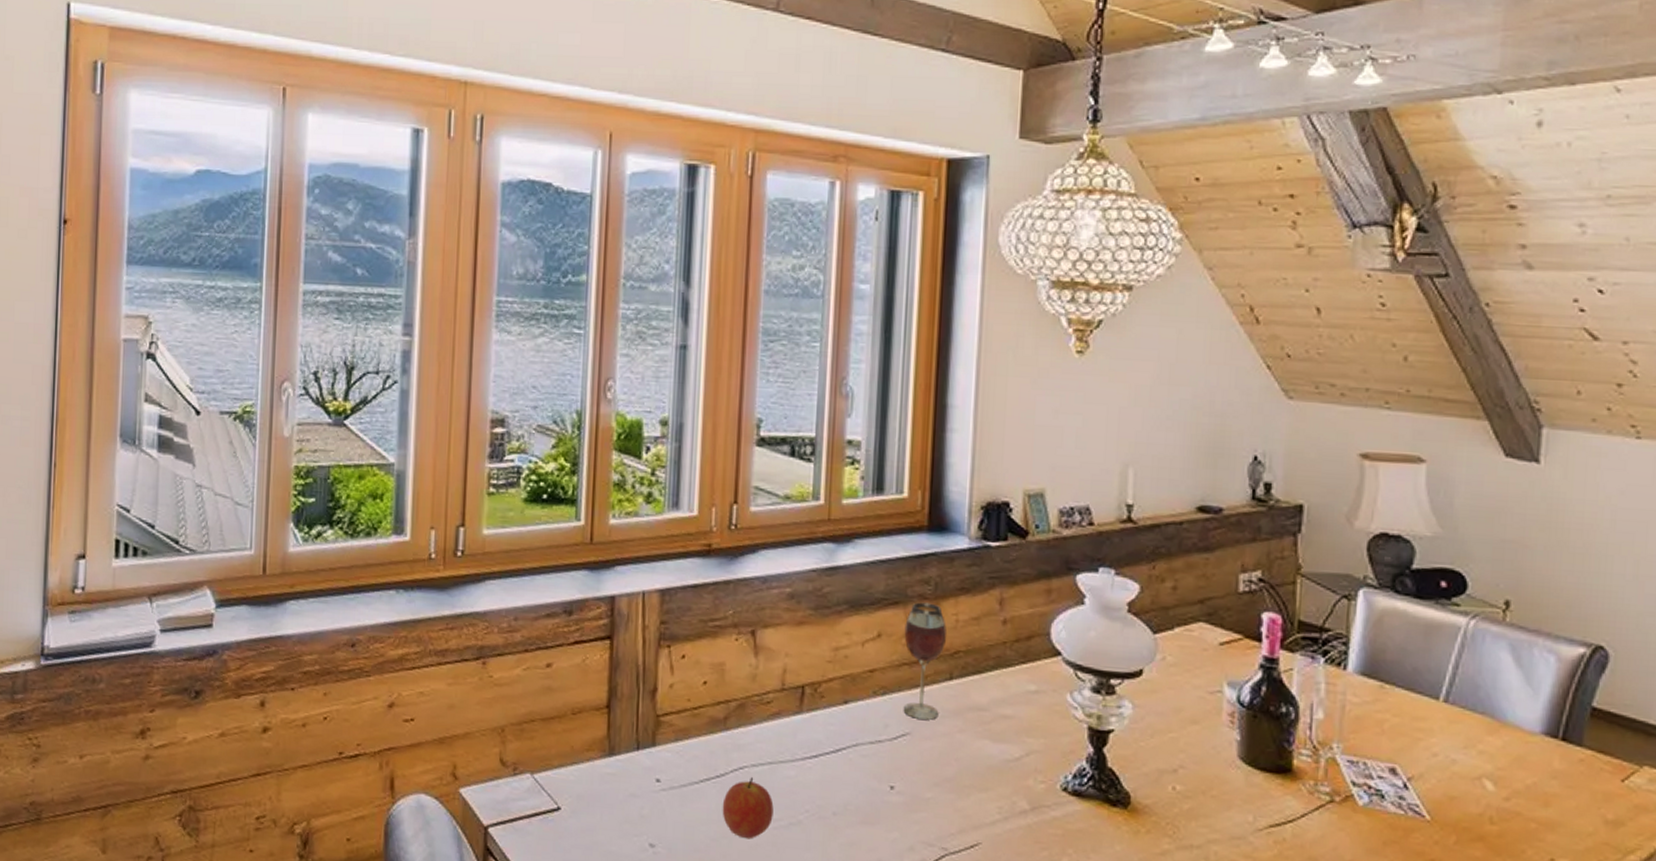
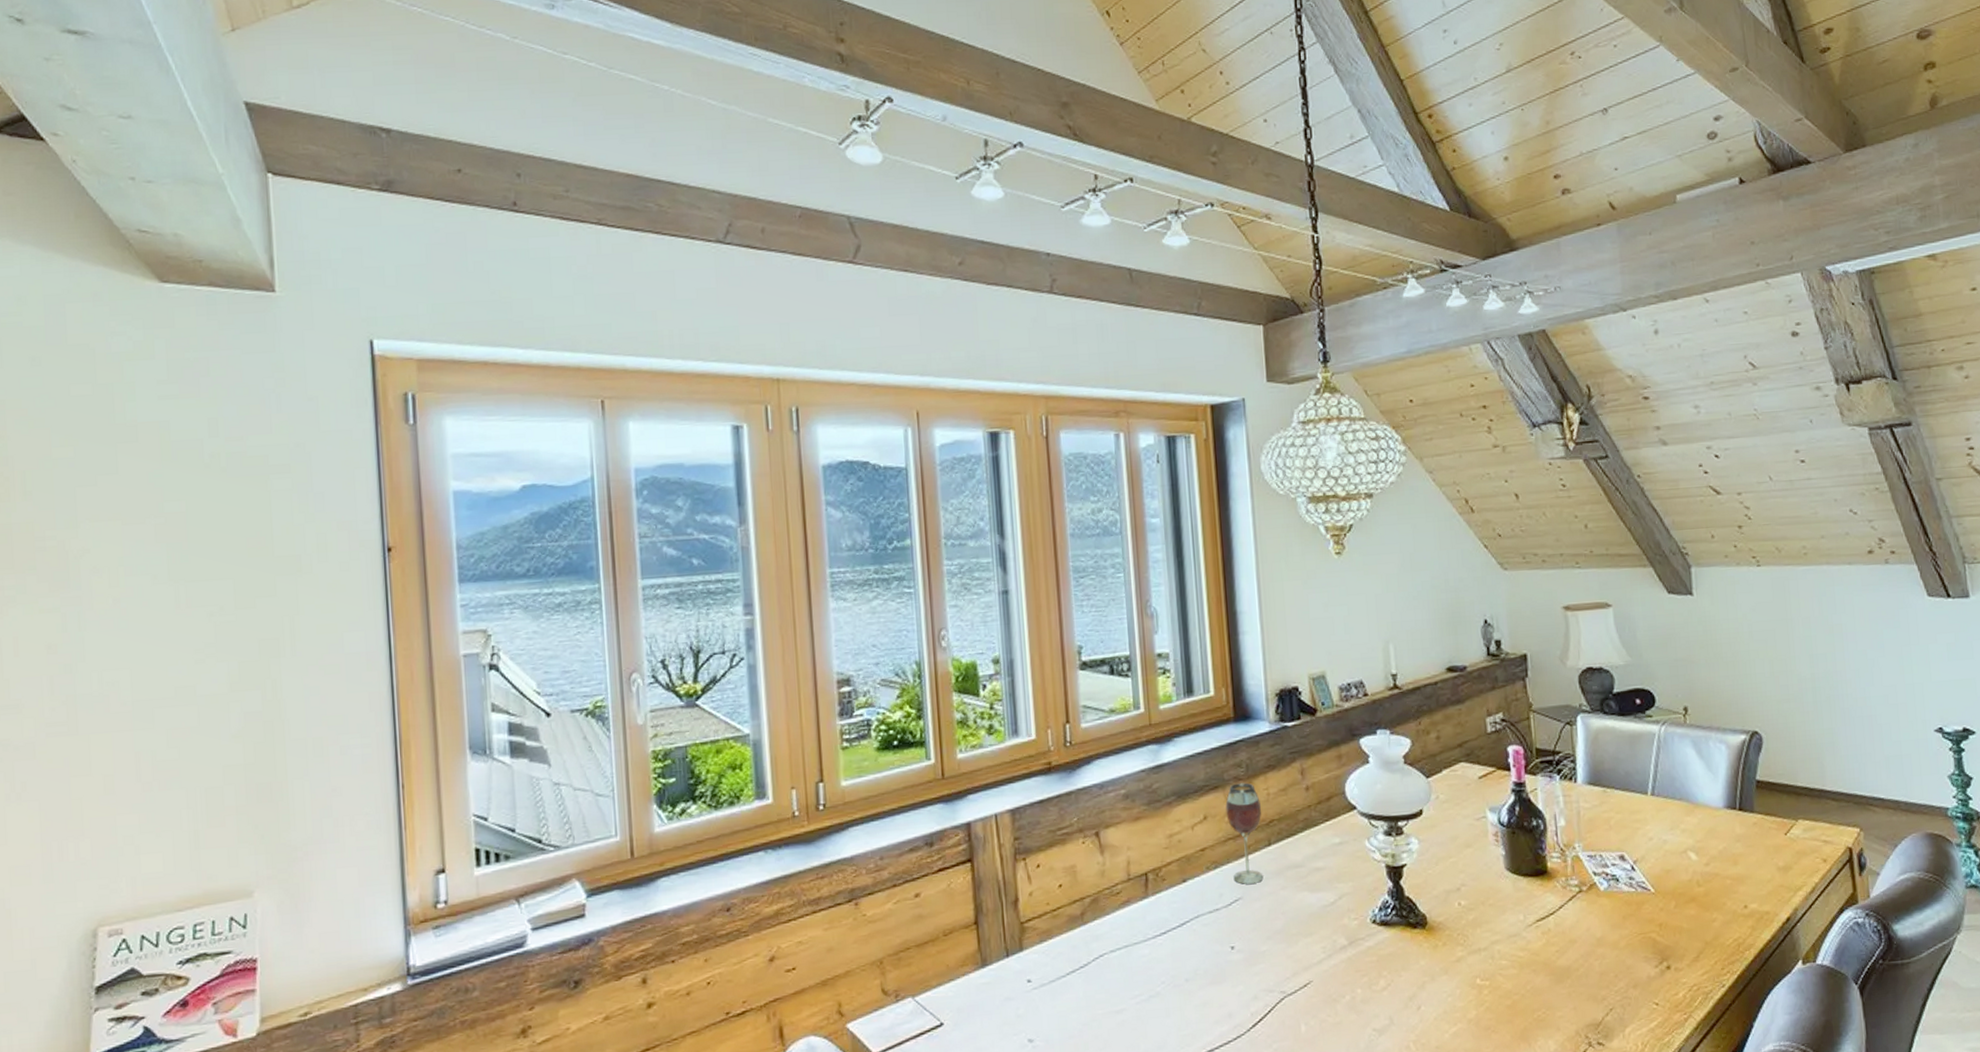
fruit: present [722,776,774,839] -> none [1088,961,1135,1018]

